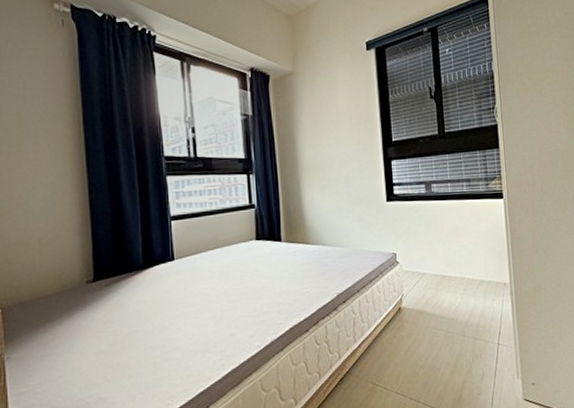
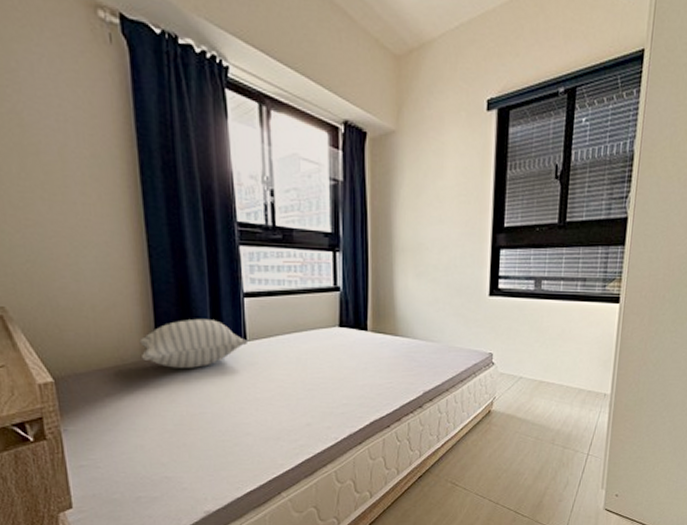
pillow: none [79,242,176,290] -> present [139,318,249,368]

